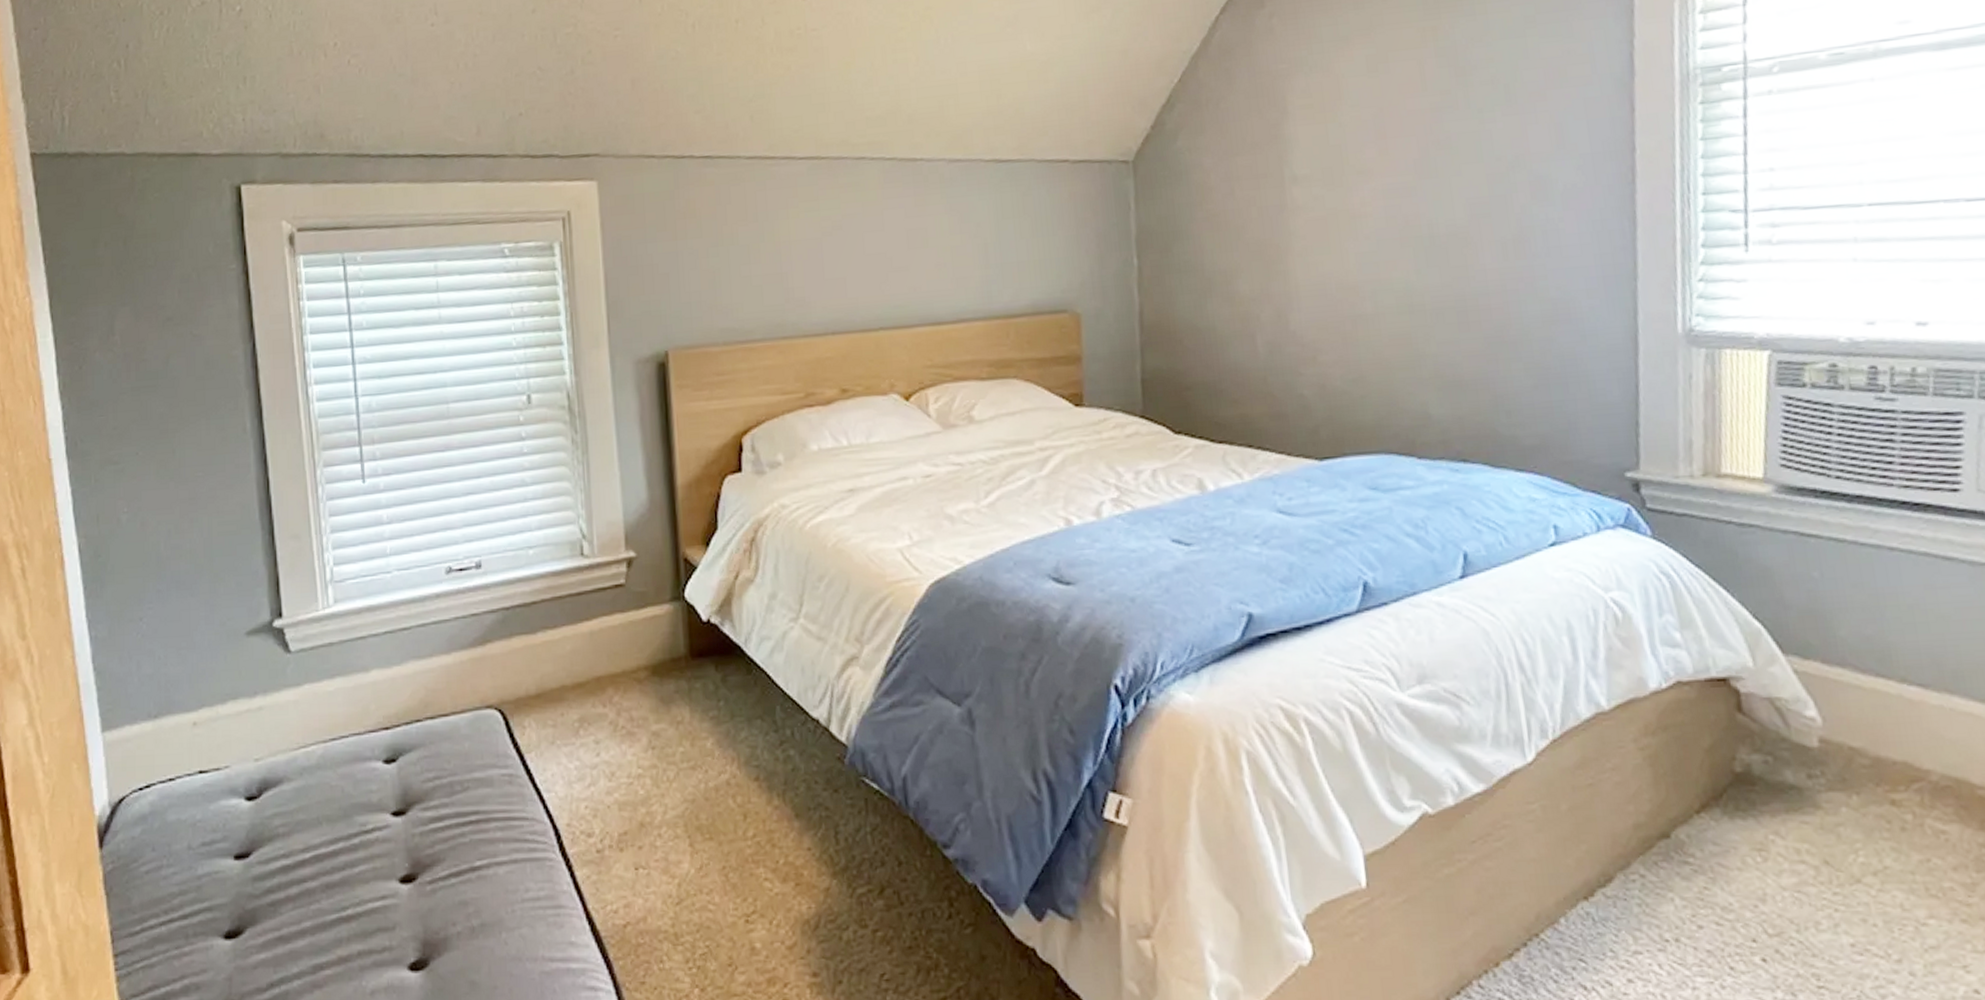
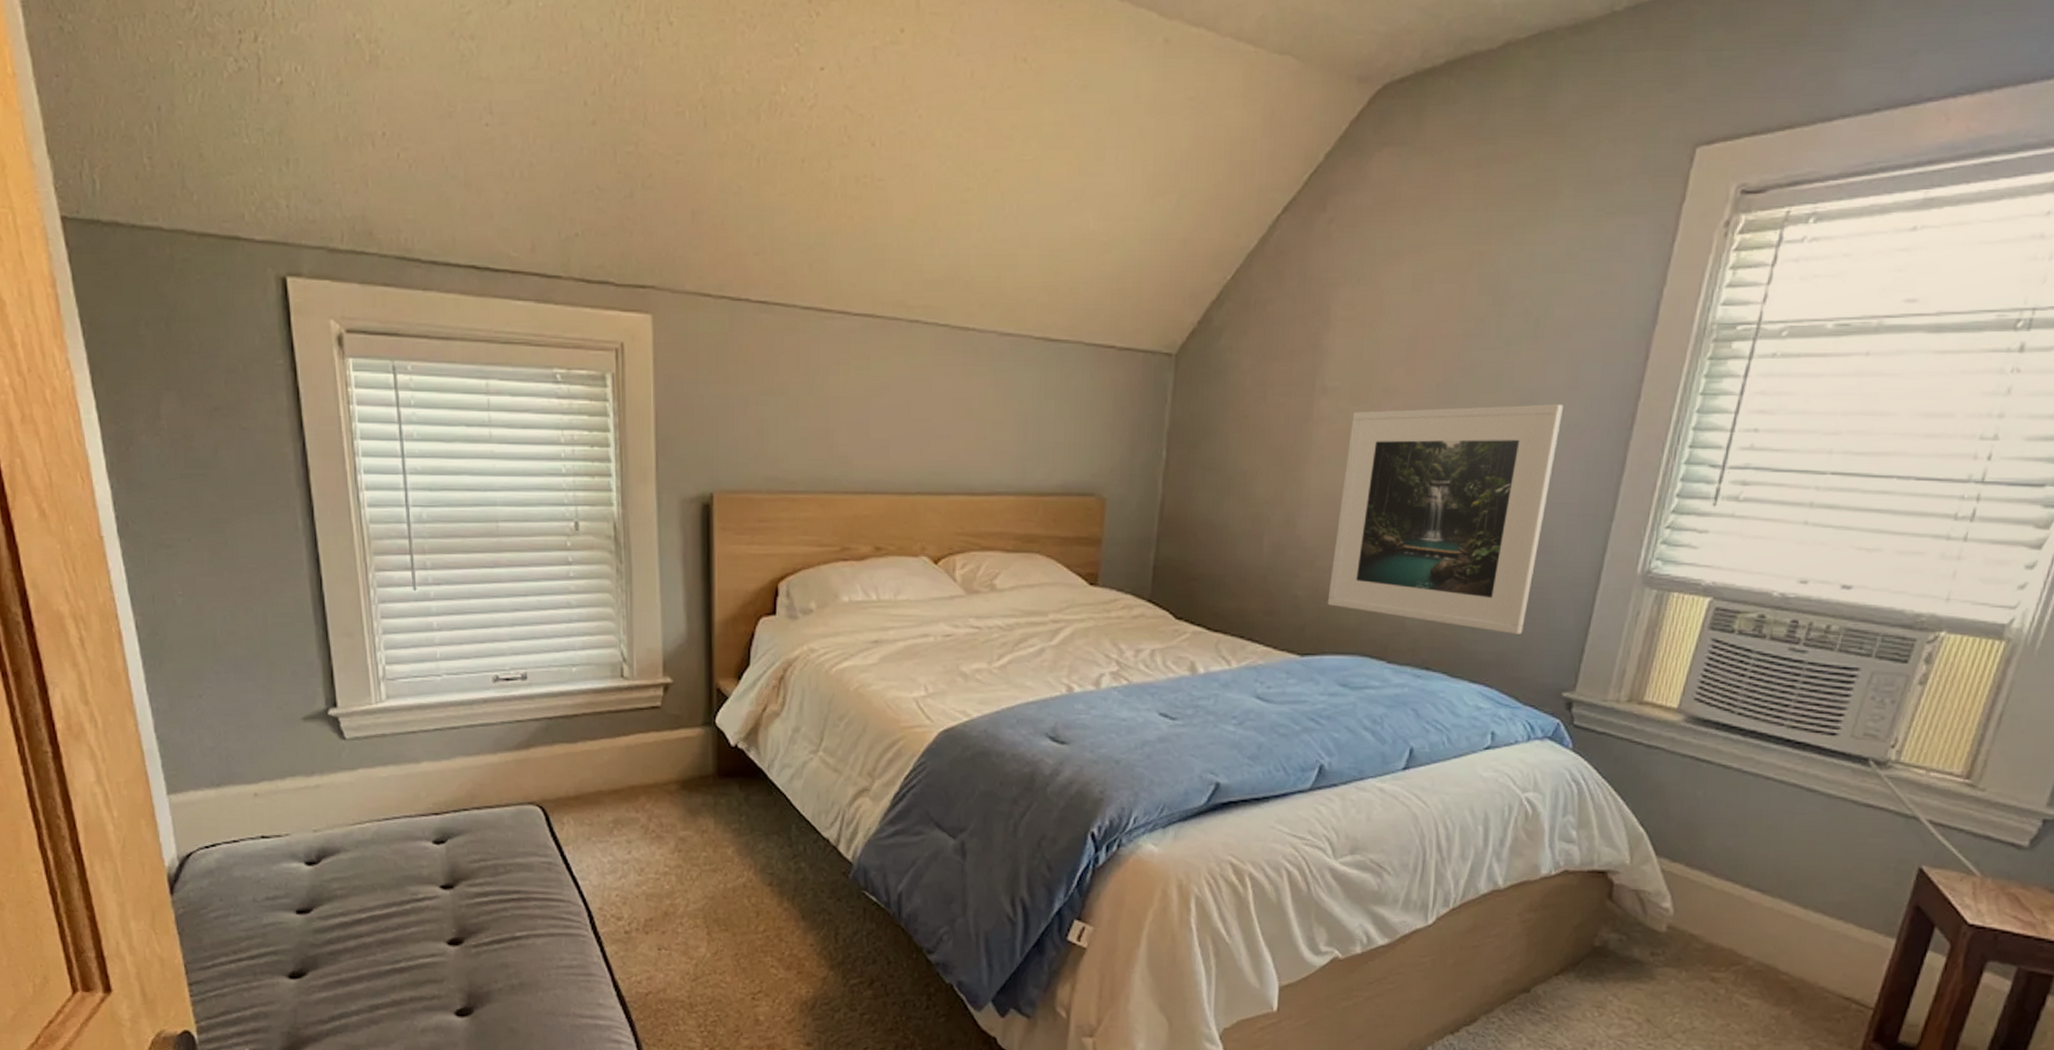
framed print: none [1329,166,1564,413] -> present [1327,404,1563,634]

